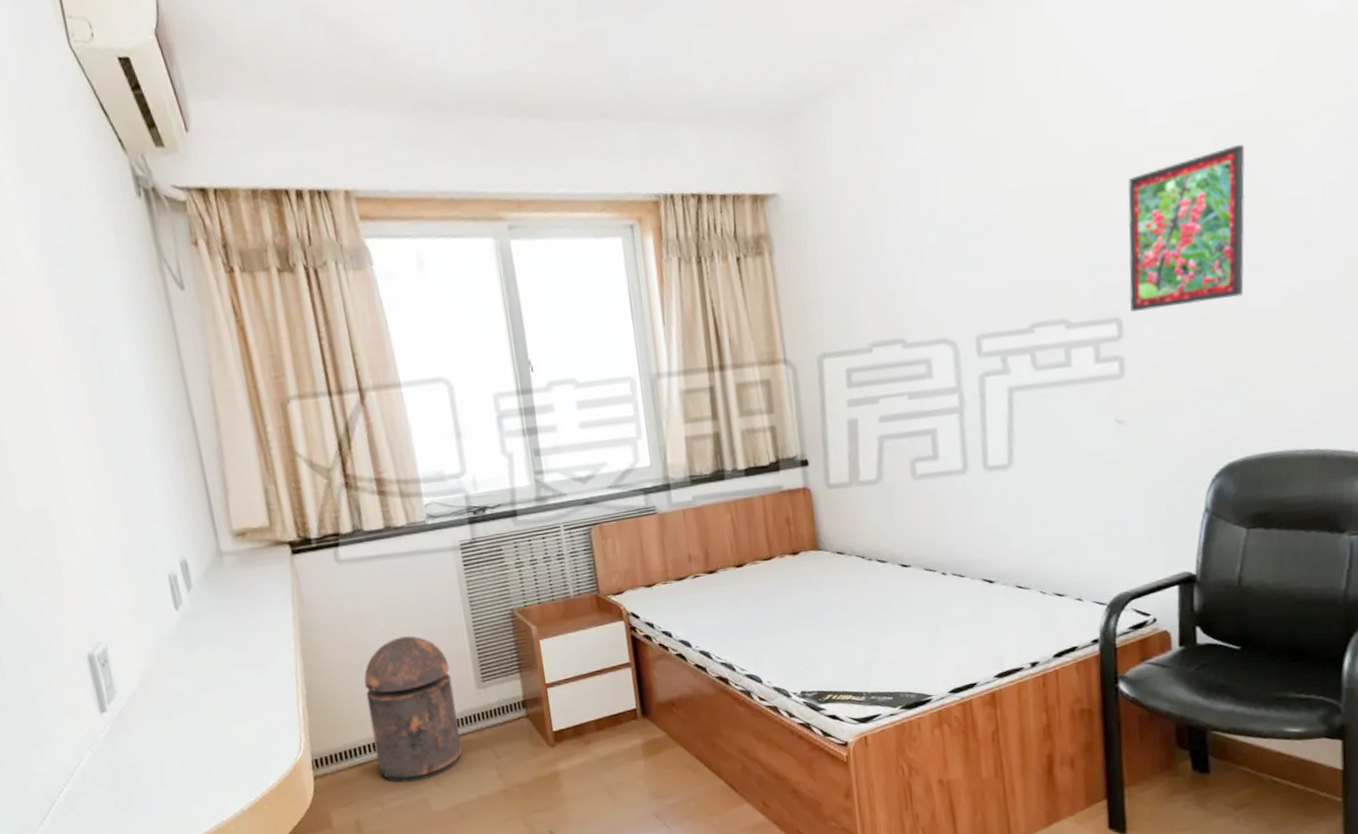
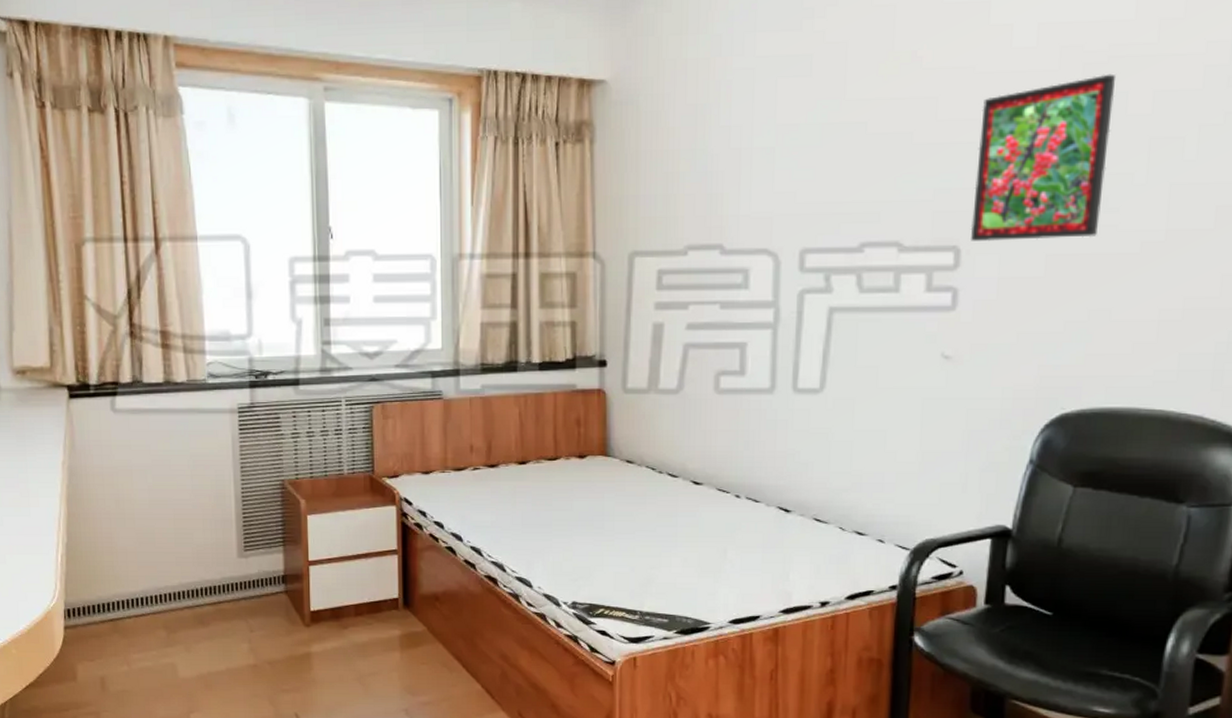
trash can: present [364,635,462,783] -> none [125,494,216,644]

